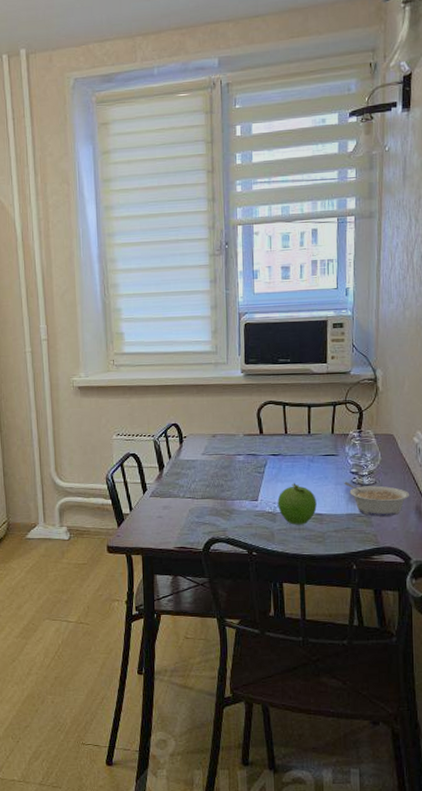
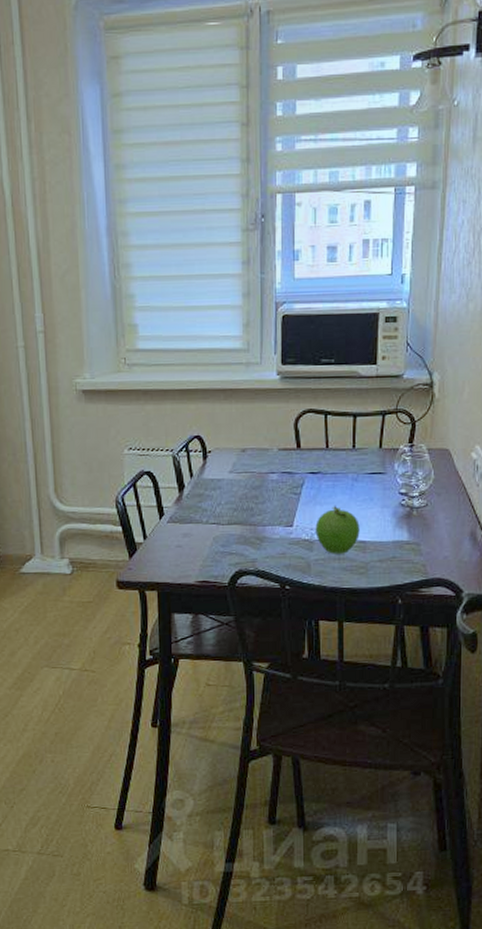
legume: present [344,482,410,517] -> none [392,504,465,544]

